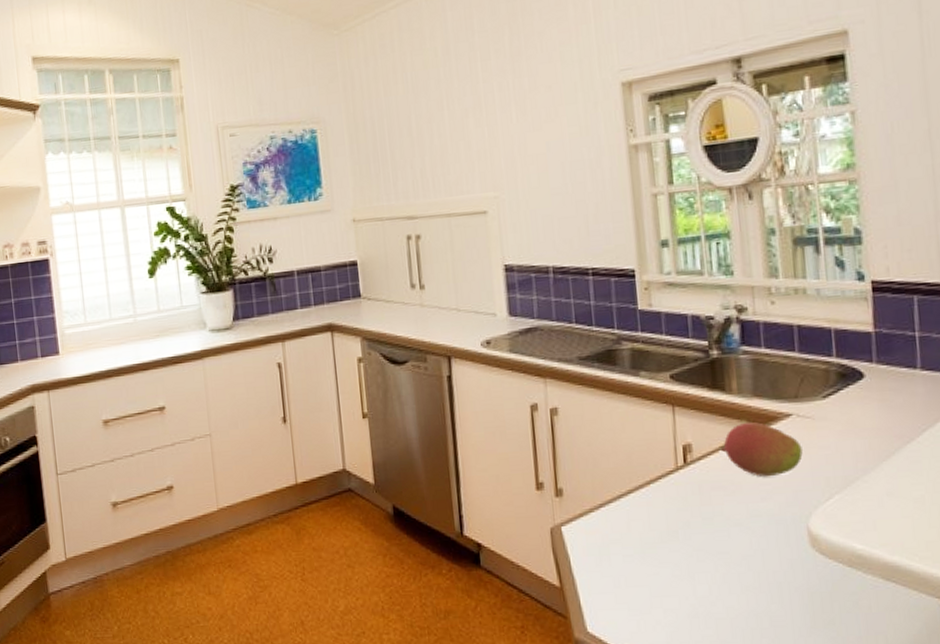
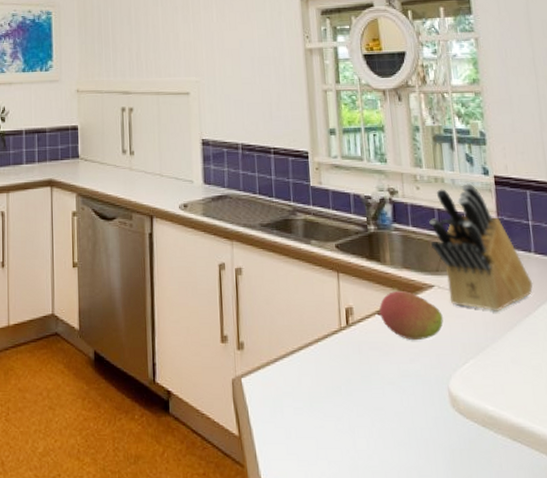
knife block: none [787,292,918,441] -> present [429,183,533,313]

